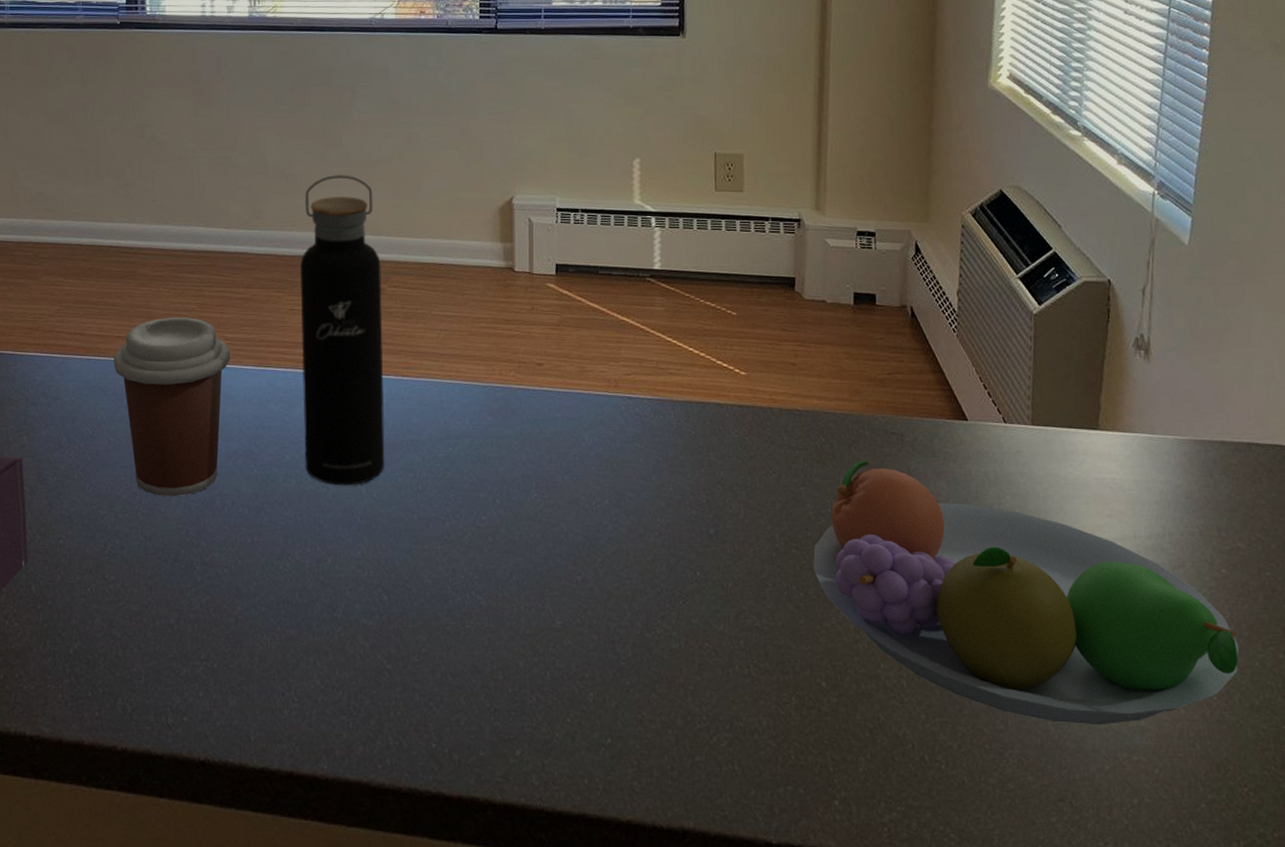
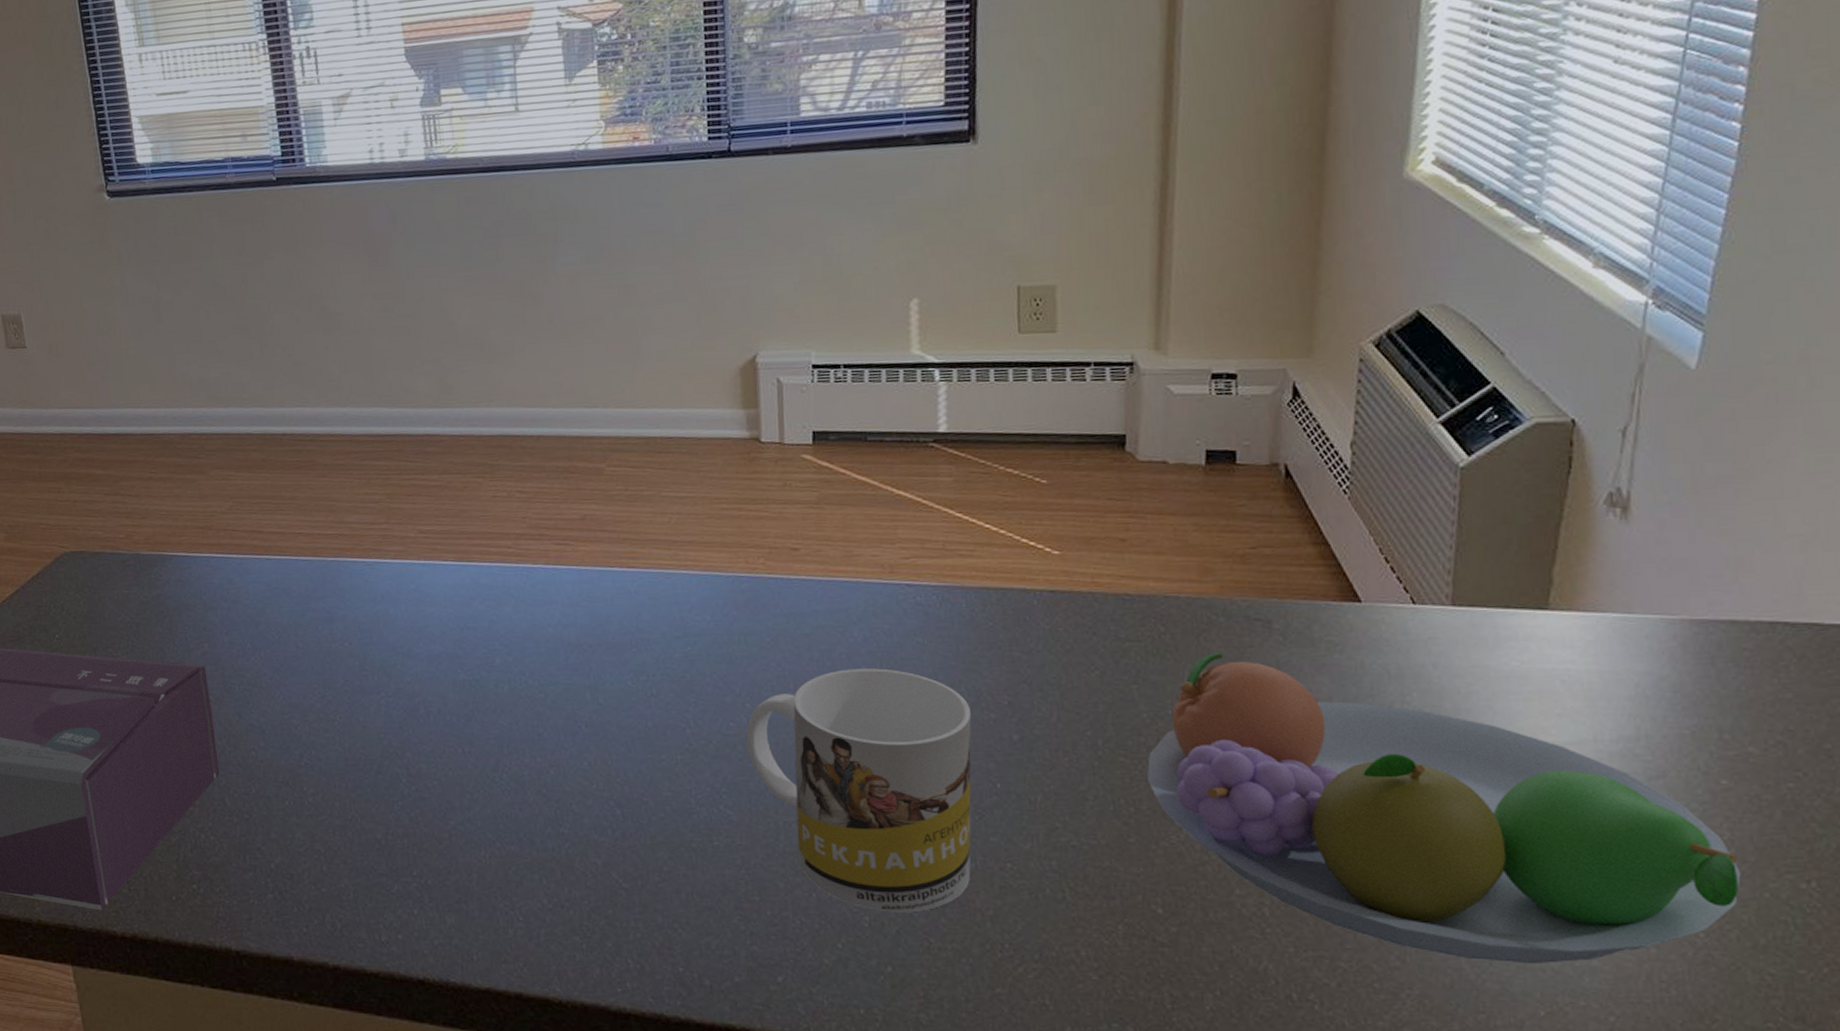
coffee cup: present [114,317,231,497] -> none [295,509,427,705]
water bottle: present [300,175,385,486] -> none [502,339,612,691]
mug: none [495,470,678,689] -> present [745,668,972,913]

